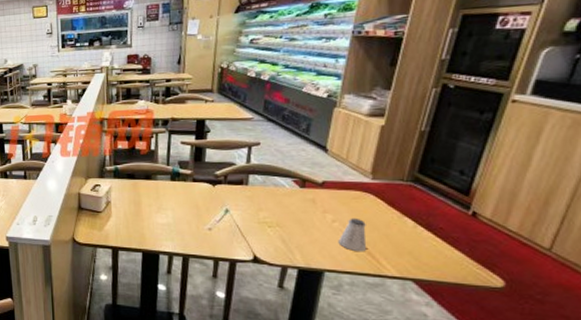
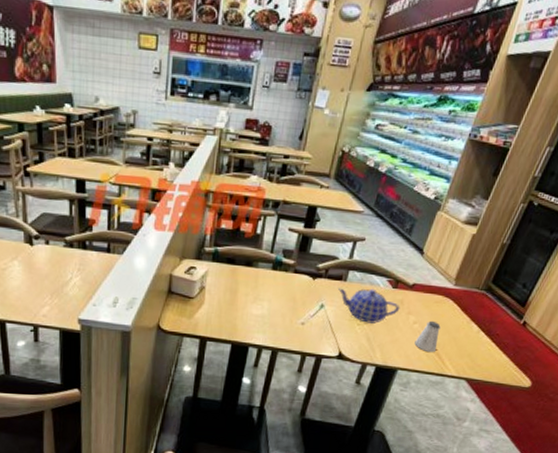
teapot: none [241,190,313,225] -> present [338,288,400,324]

